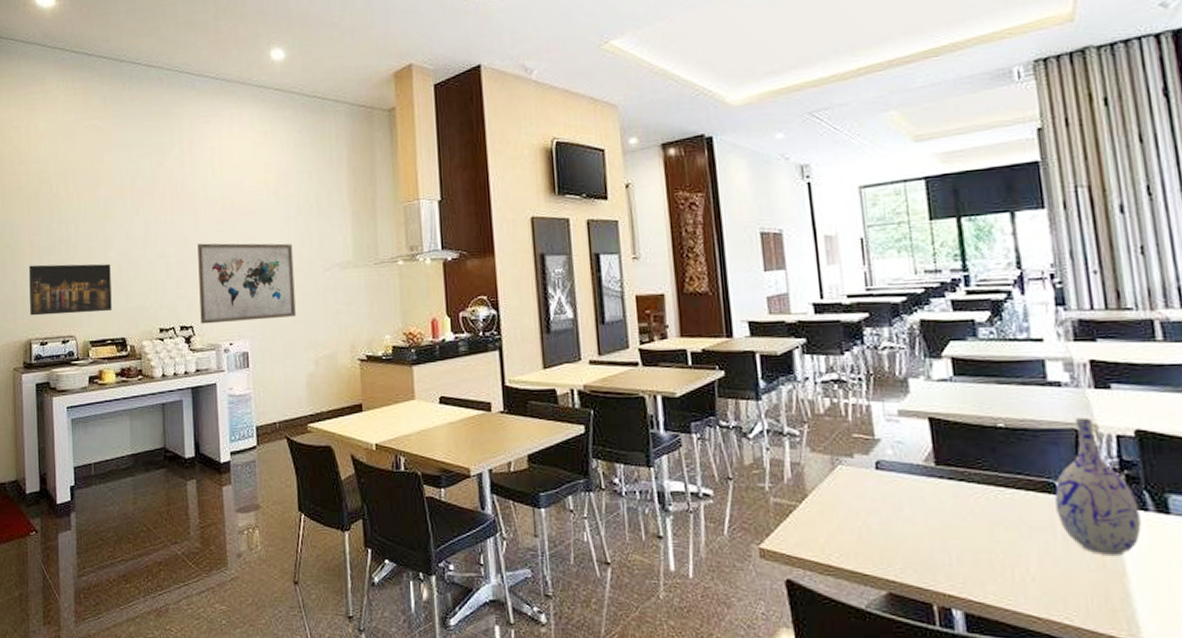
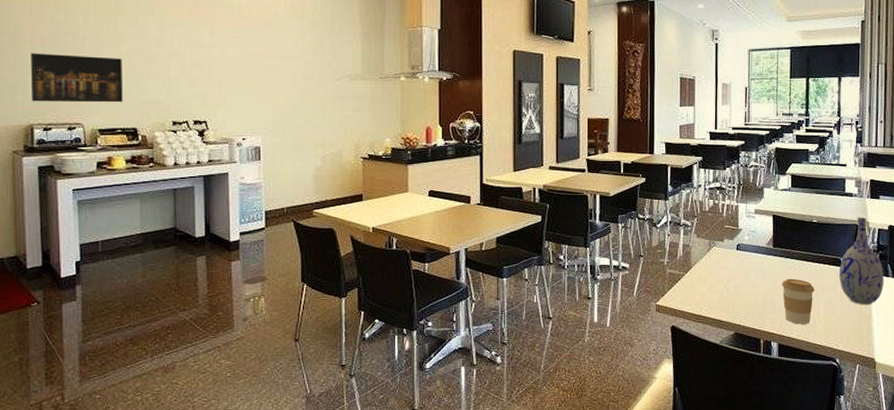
wall art: present [198,243,296,324] -> none [214,47,307,120]
coffee cup: none [957,512,1016,584] -> present [782,278,815,324]

